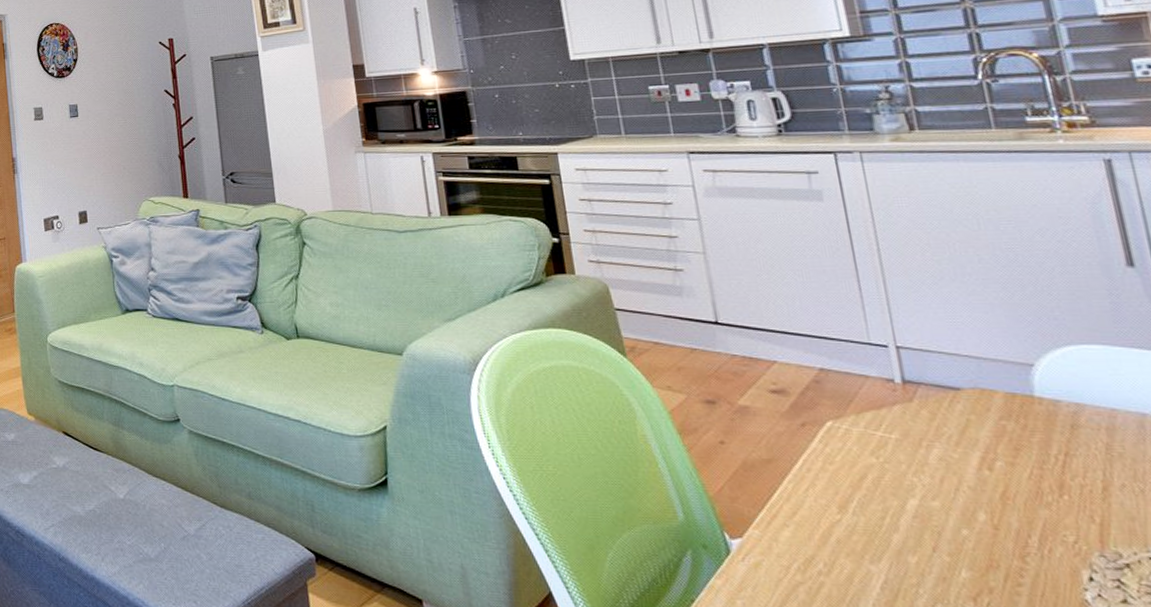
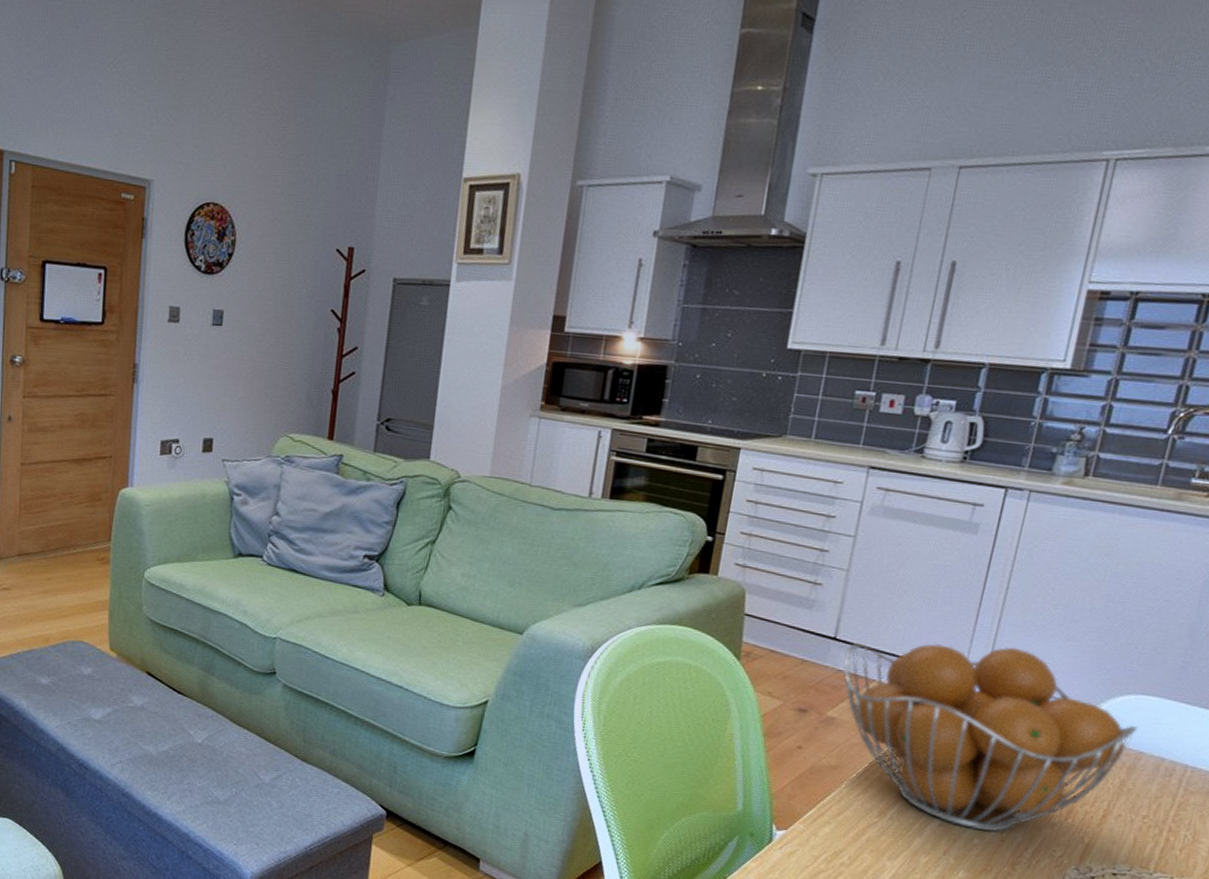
fruit basket: none [733,309,1096,519] -> present [843,642,1138,832]

